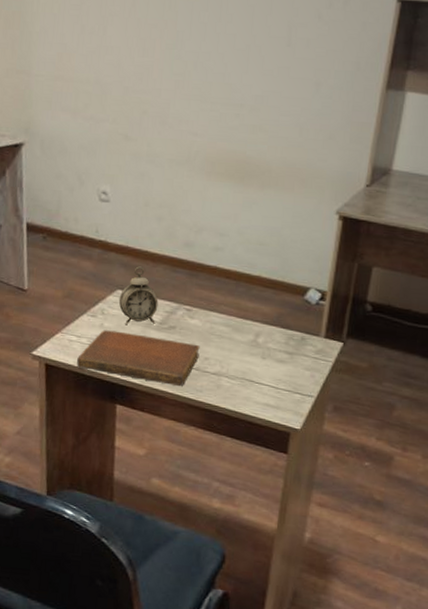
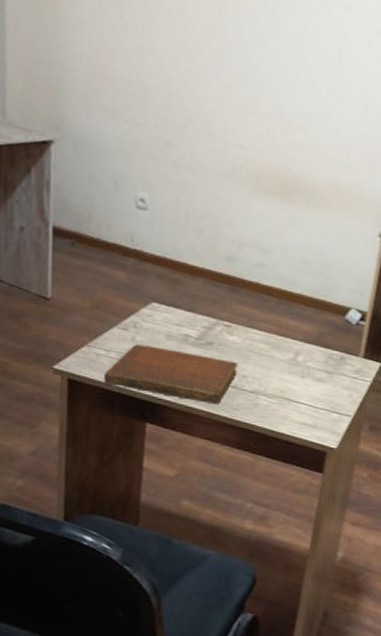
alarm clock: present [118,266,159,326] -> none [153,279,196,340]

